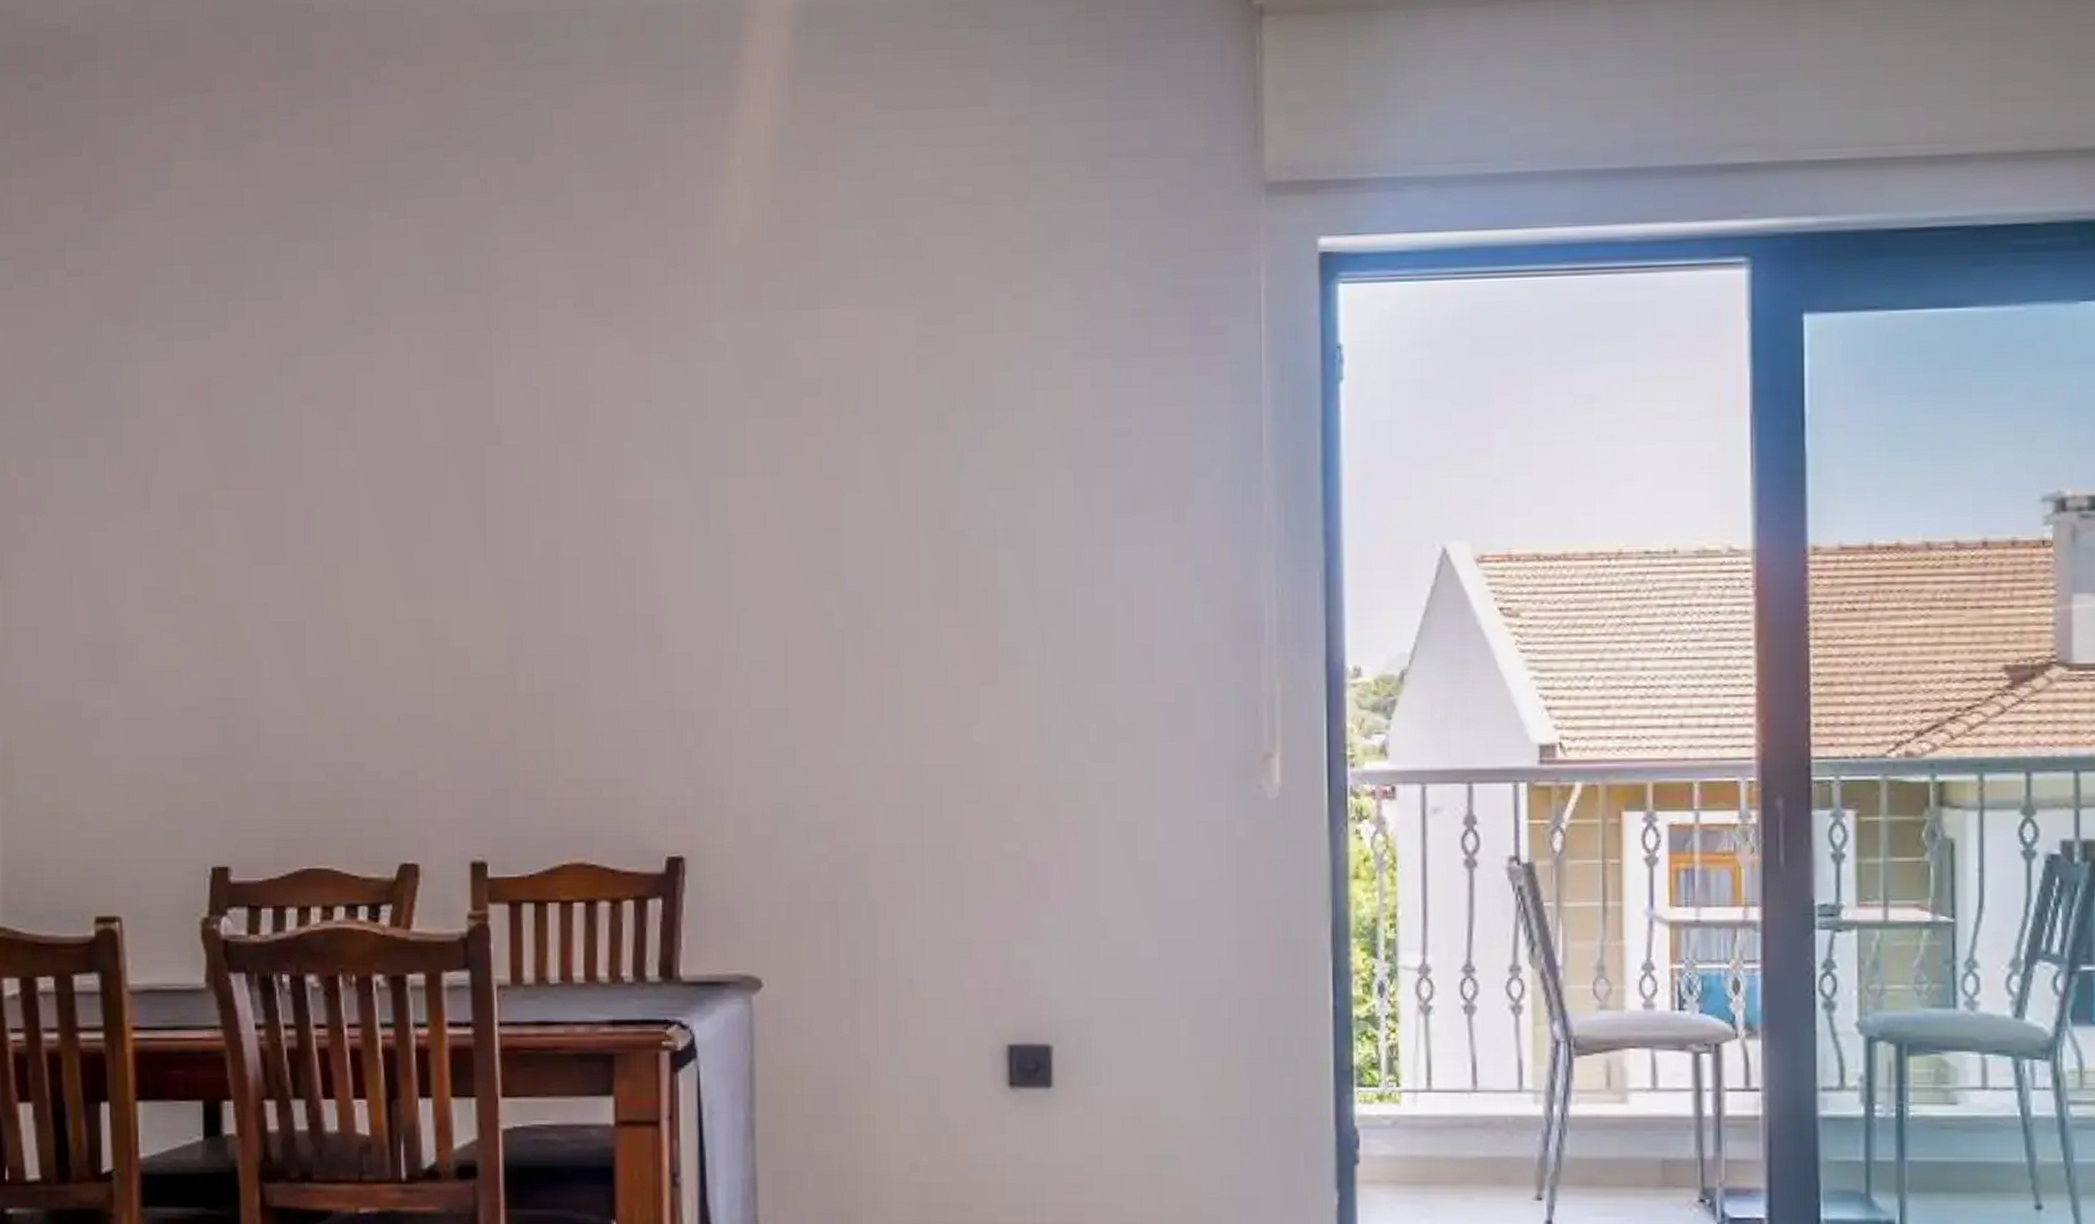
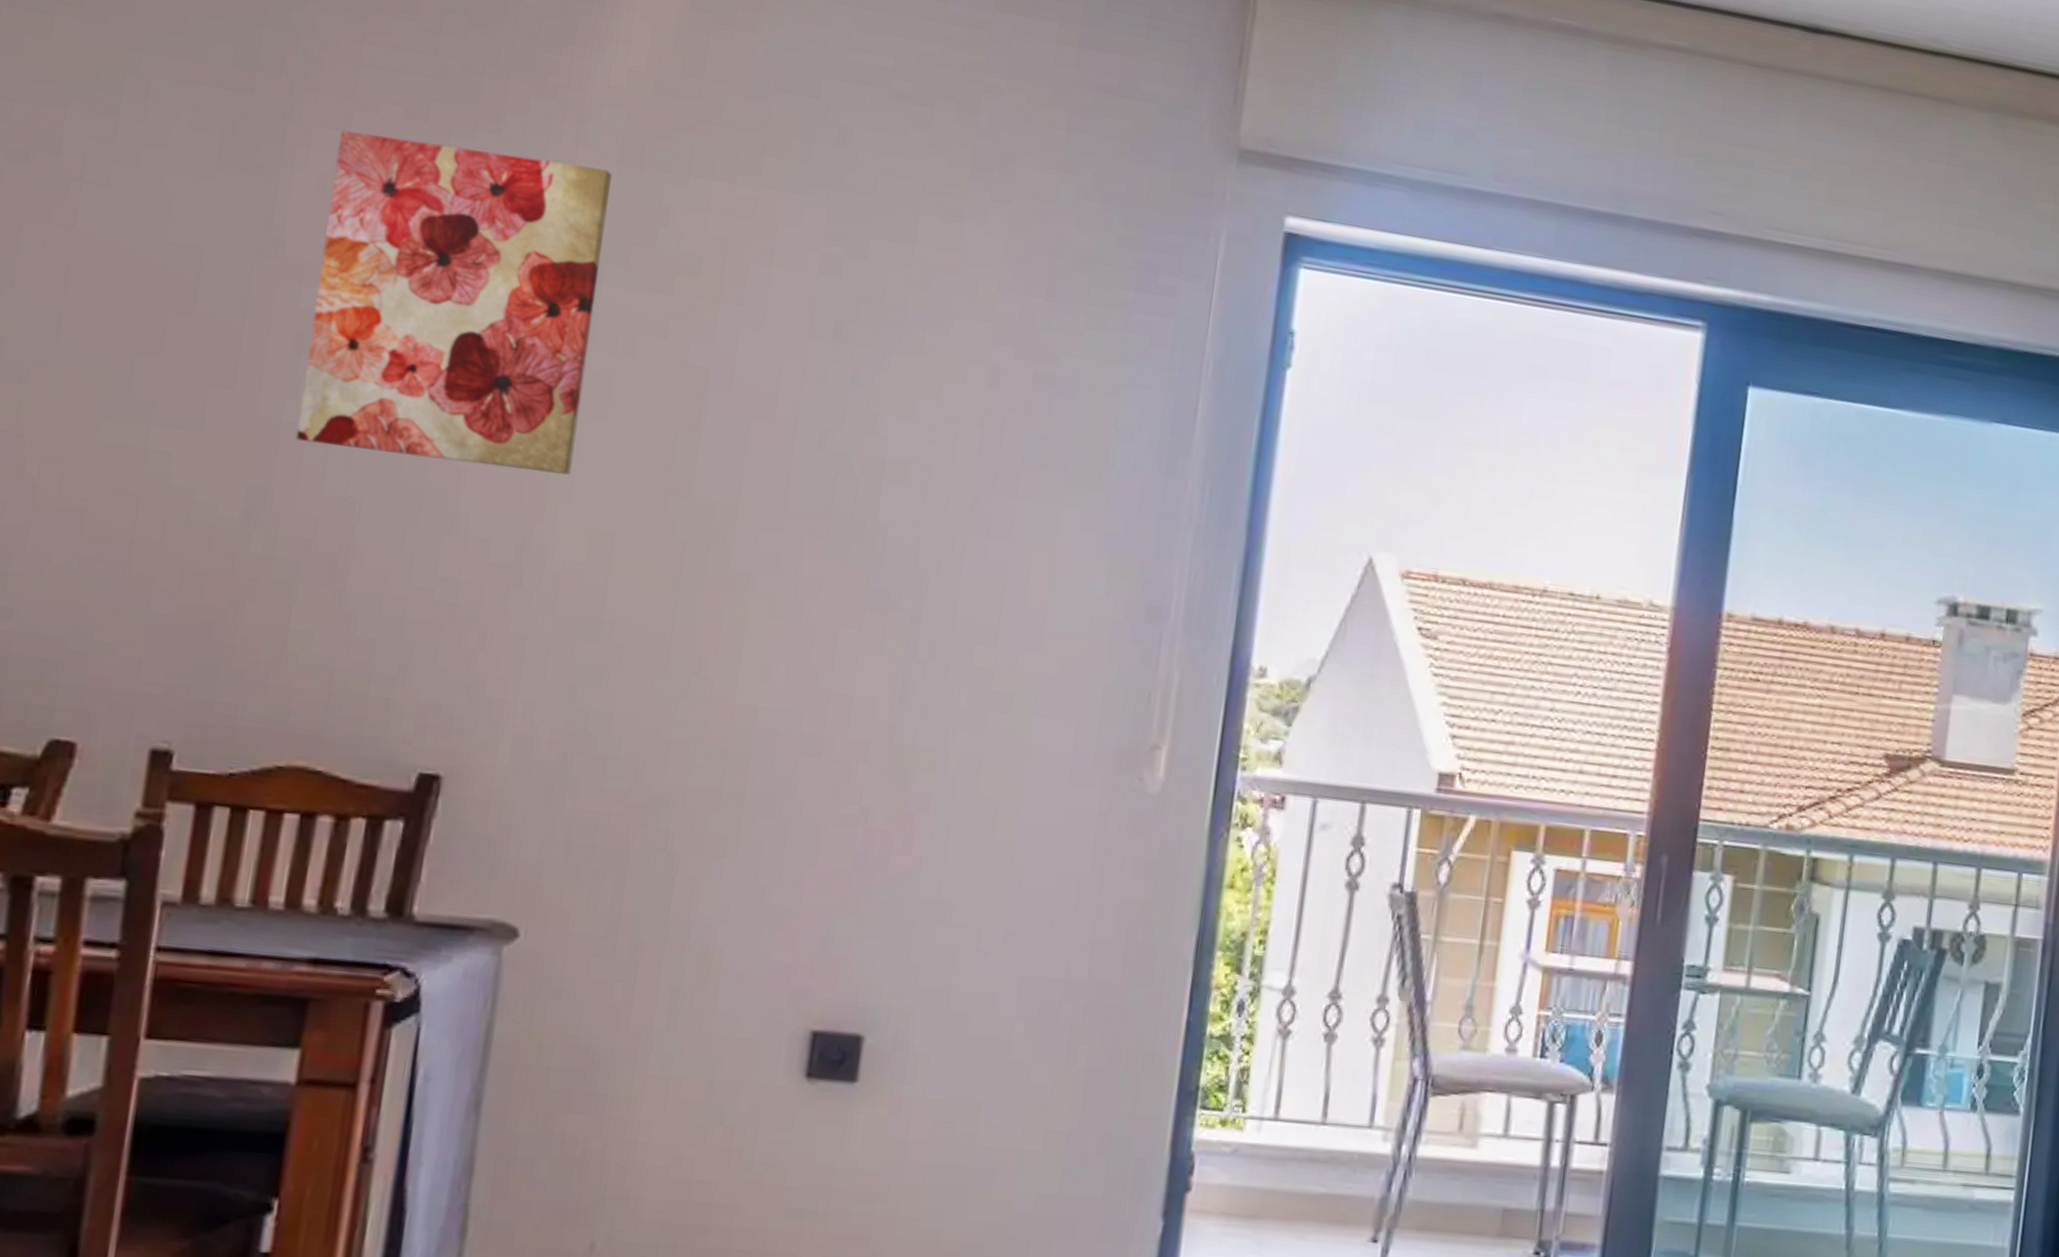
wall art: none [530,318,745,594] -> present [295,129,612,475]

